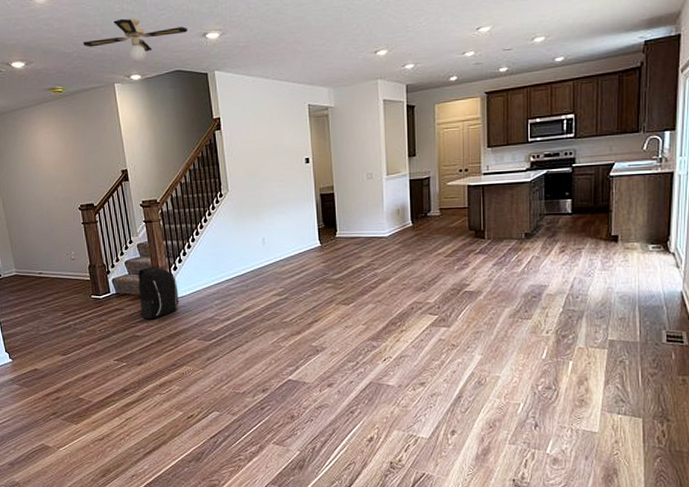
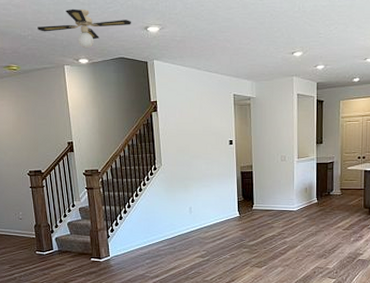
backpack: present [138,265,179,319] -> none [79,227,114,274]

